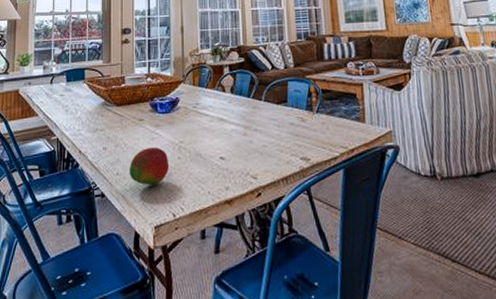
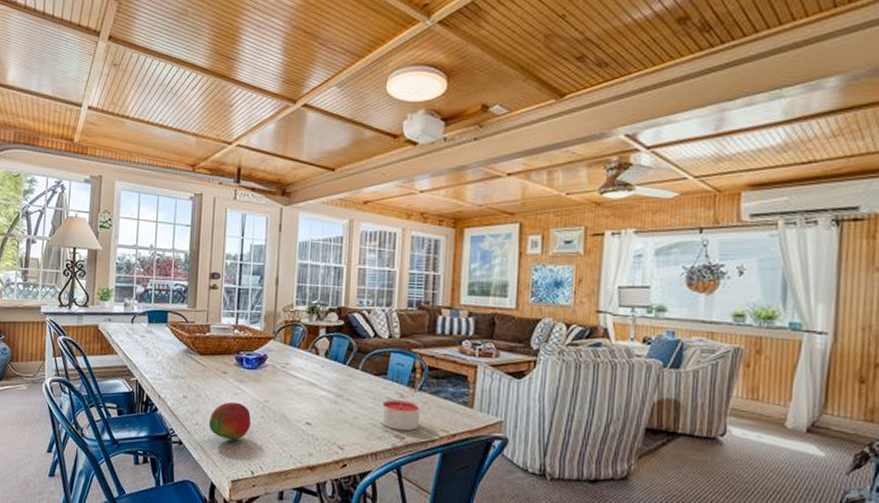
candle: none [286,124,322,153] -> present [380,399,421,431]

